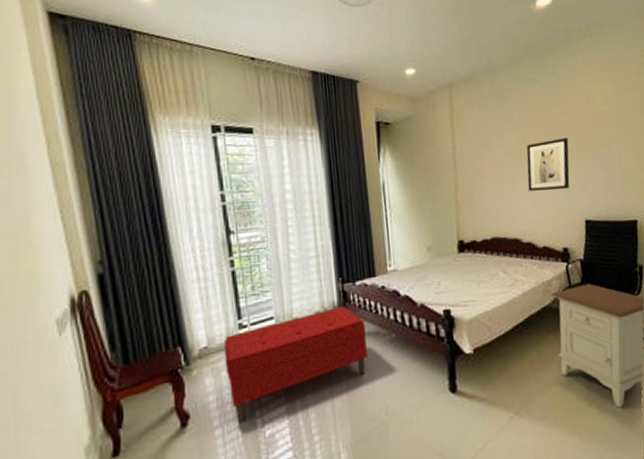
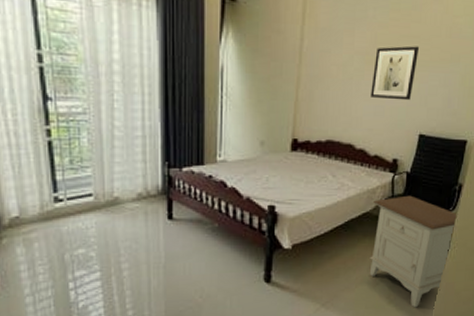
bench: present [223,306,368,423] -> none [37,191,189,294]

